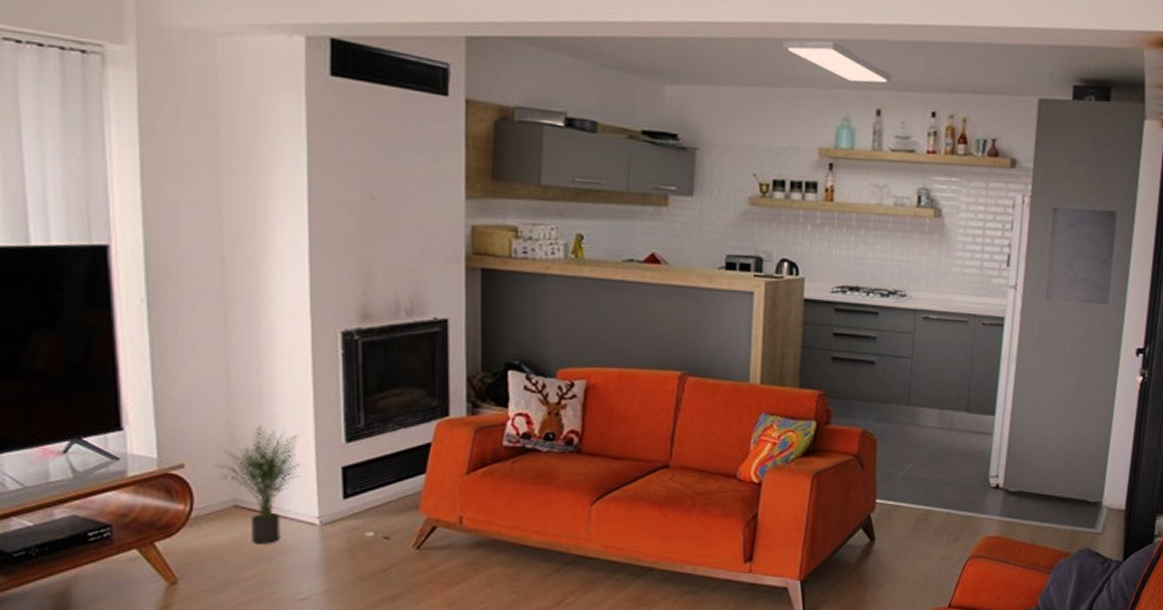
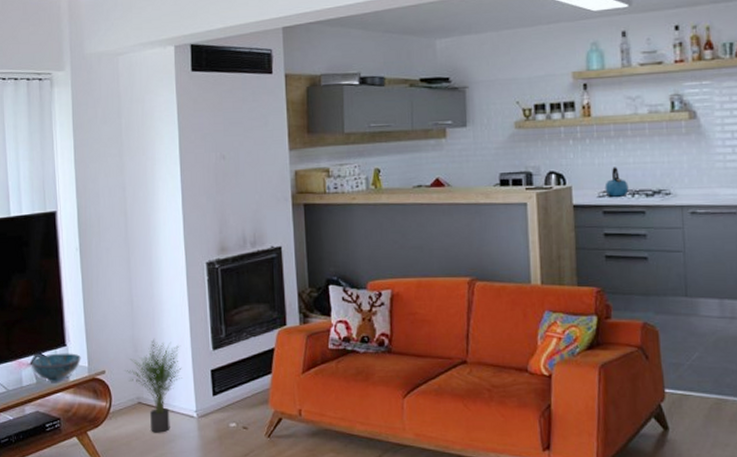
decorative bowl: none [64,439,147,478] -> present [31,353,81,382]
kettle: none [839,261,864,294] -> present [604,167,629,197]

